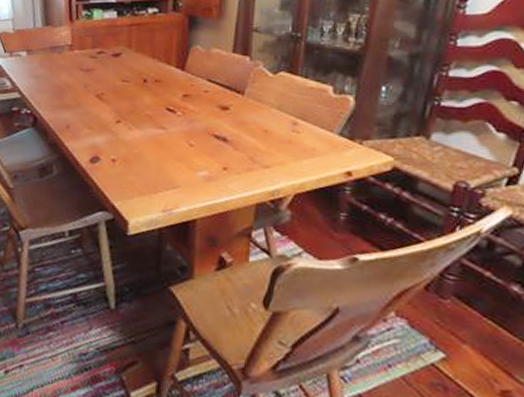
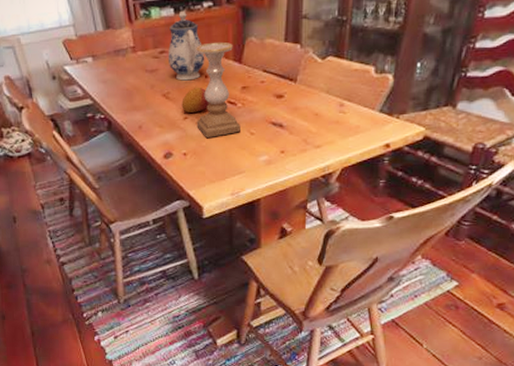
teapot: none [105,14,146,83] -> present [167,10,205,81]
fruit: none [115,90,147,117] -> present [181,87,210,113]
candle holder: none [130,47,179,145] -> present [196,41,240,138]

